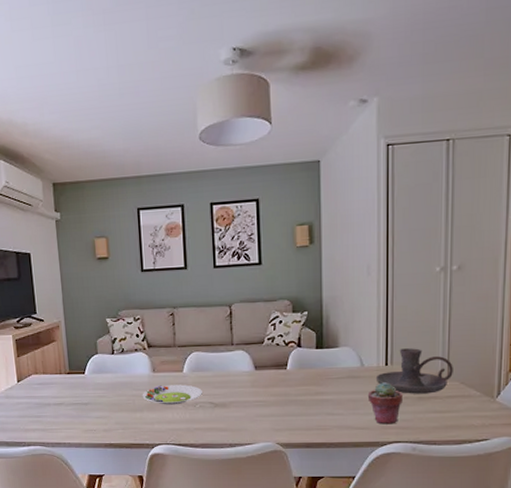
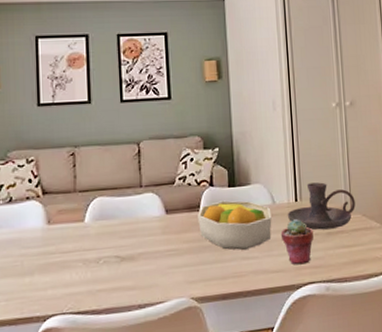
salad plate: present [142,384,202,405] -> none [33,237,107,264]
fruit bowl: none [285,361,359,407] -> present [198,200,272,251]

